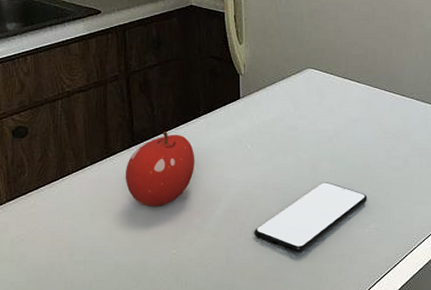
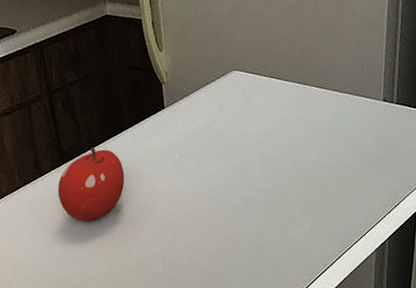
smartphone: present [254,182,368,254] -> none [188,186,301,258]

